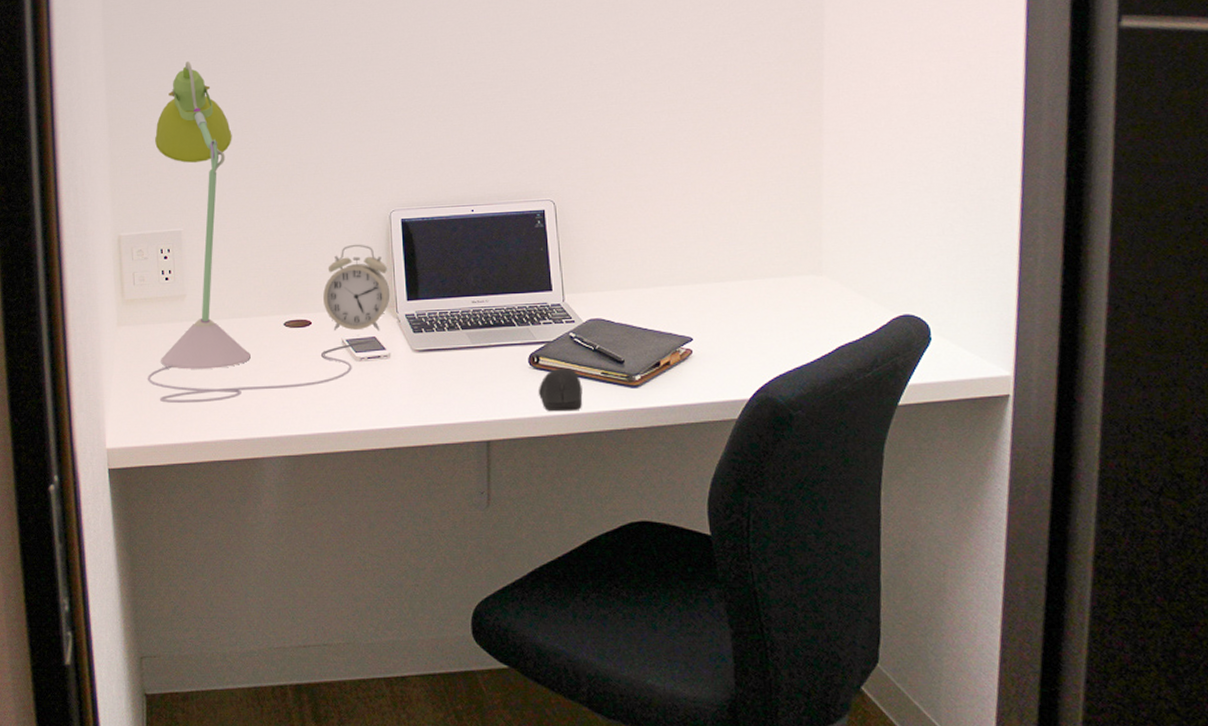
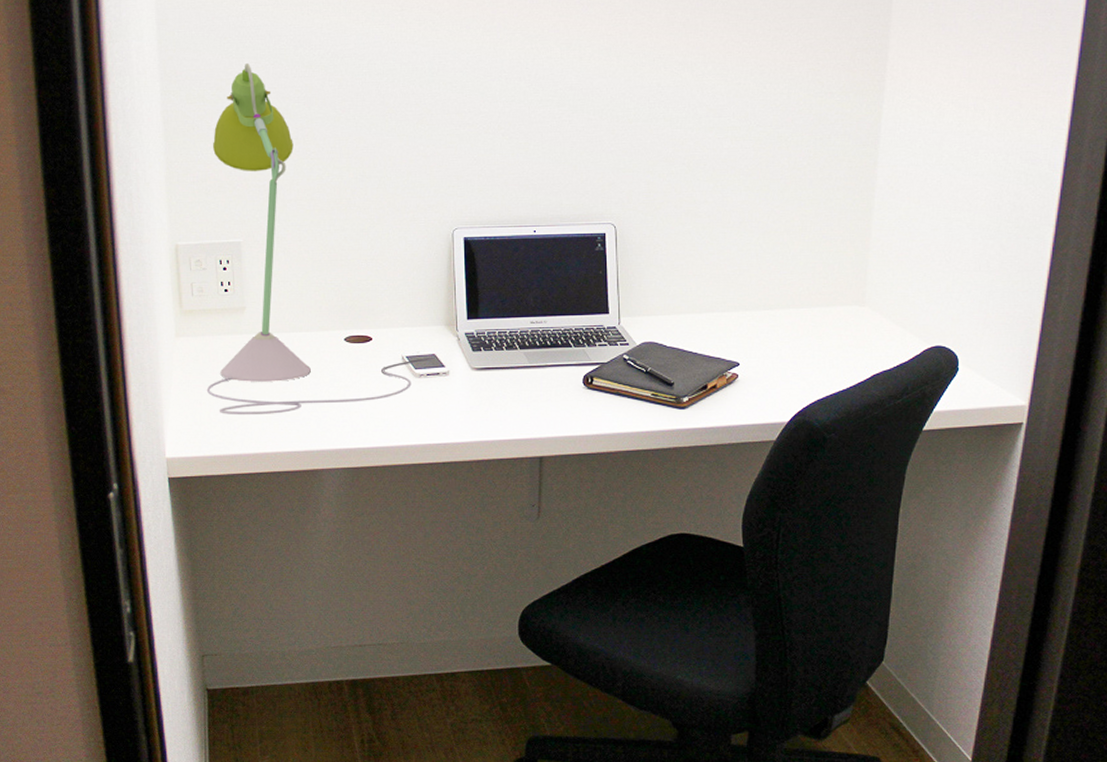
alarm clock: present [323,244,390,331] -> none [384,261,451,349]
computer mouse: present [539,367,583,412] -> none [591,388,633,430]

